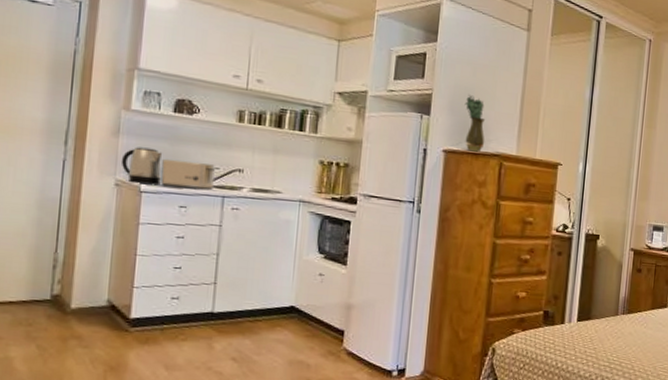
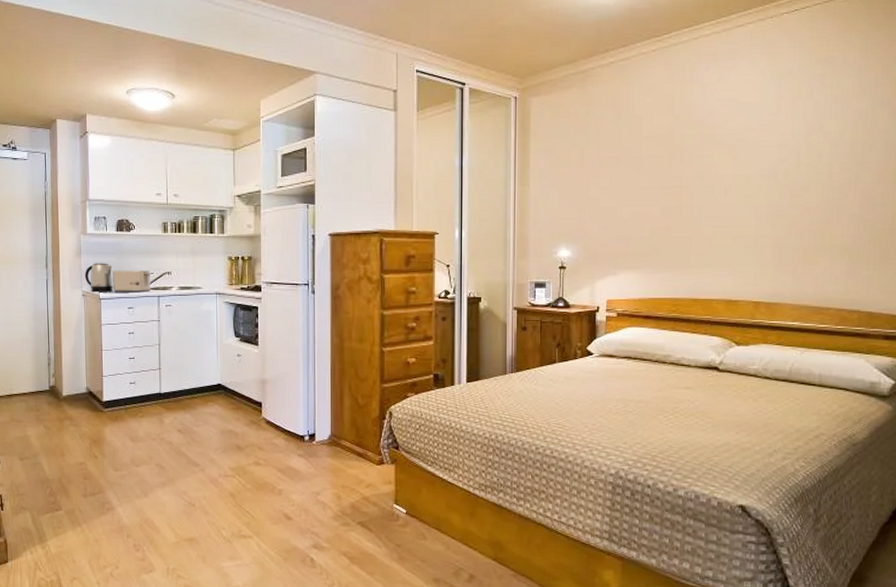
vase: present [464,95,486,152] -> none [344,180,365,232]

